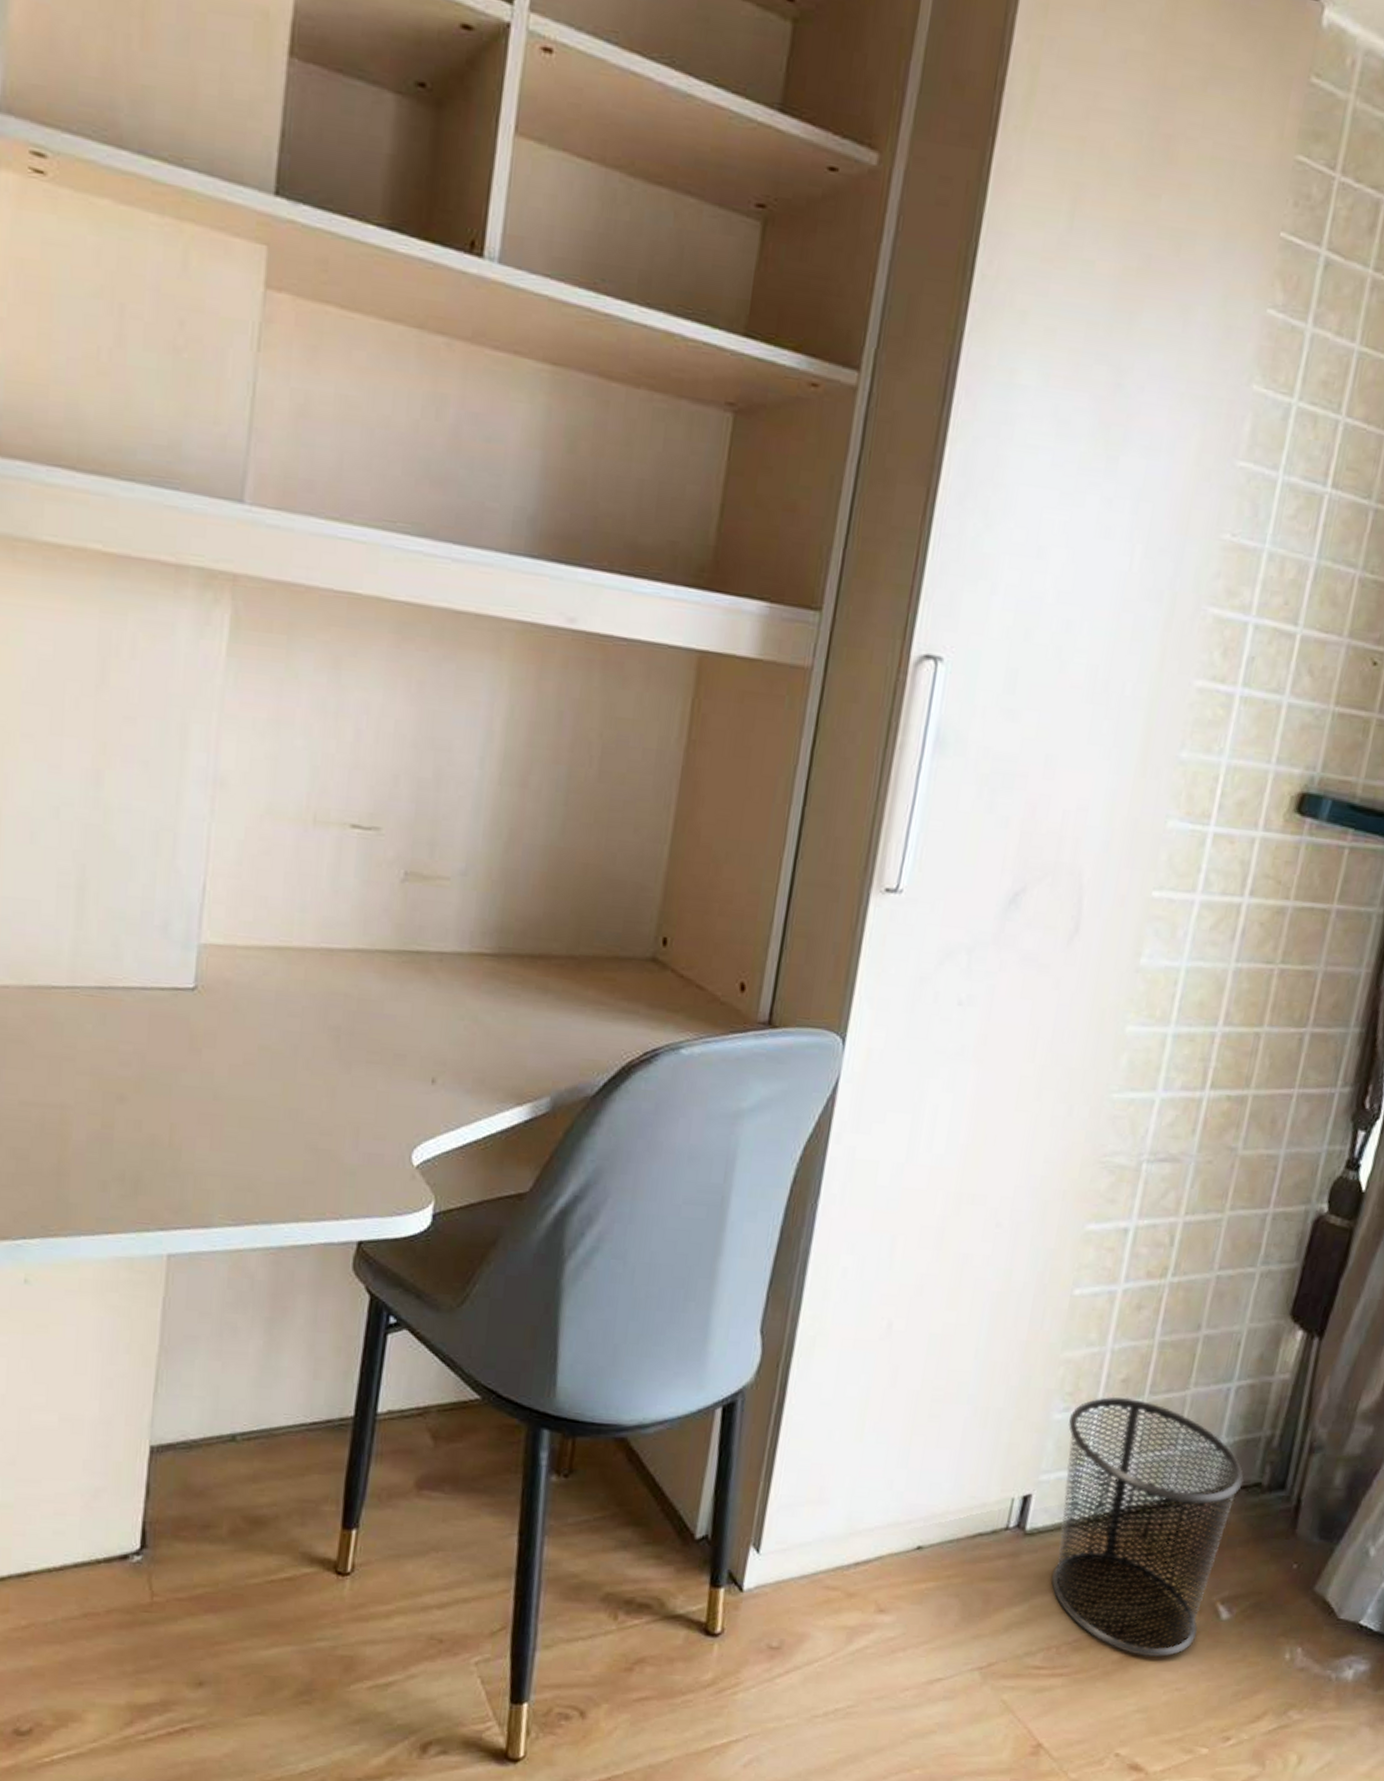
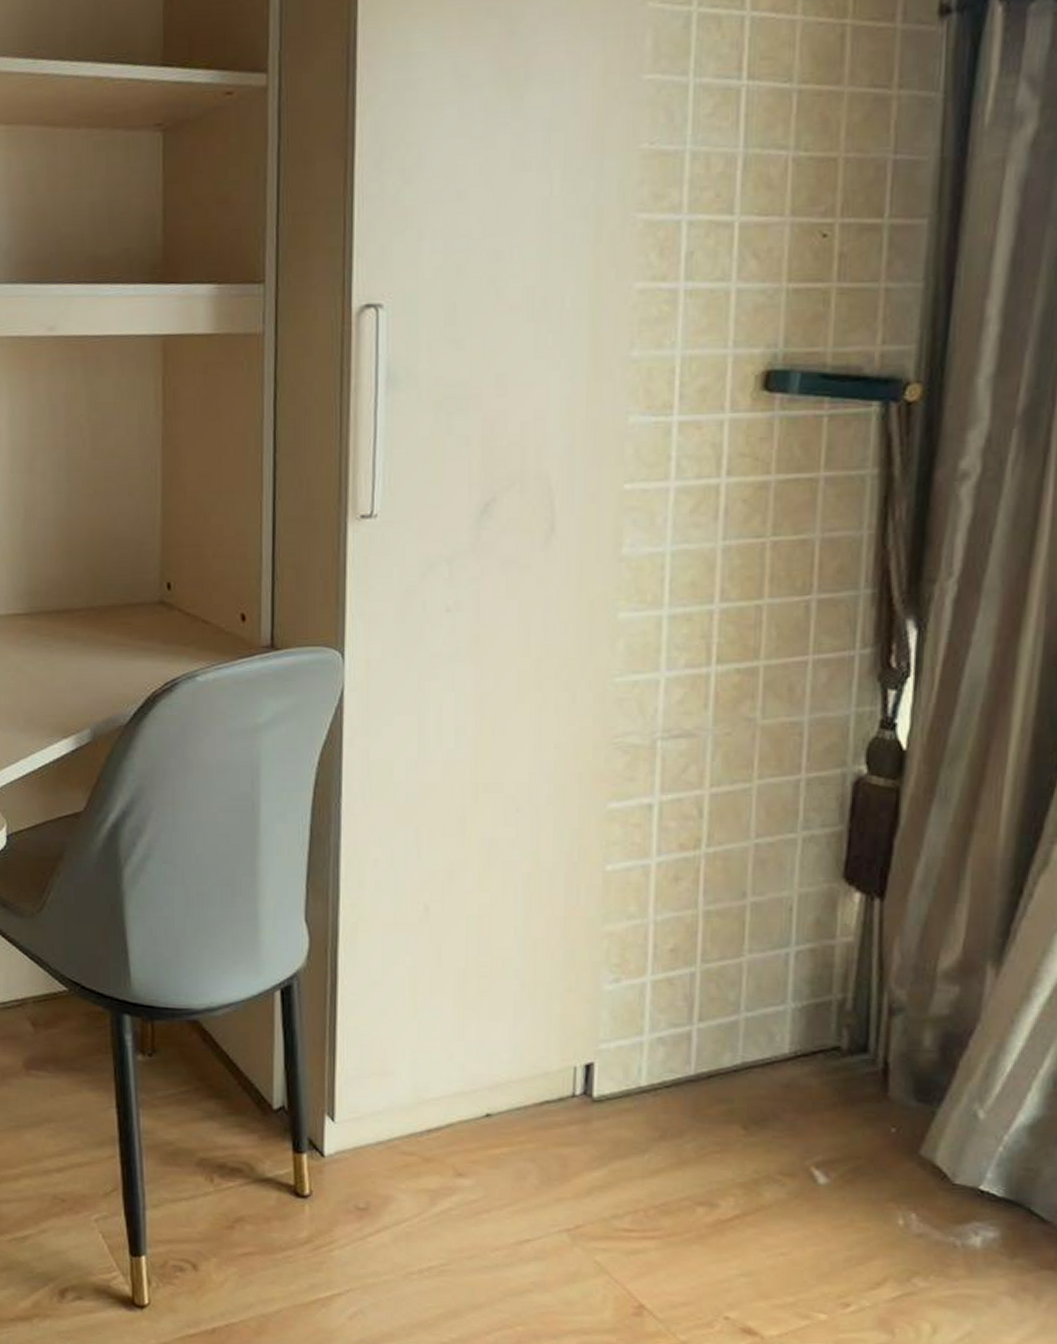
waste bin: present [1051,1396,1244,1657] -> none [621,966,819,1222]

